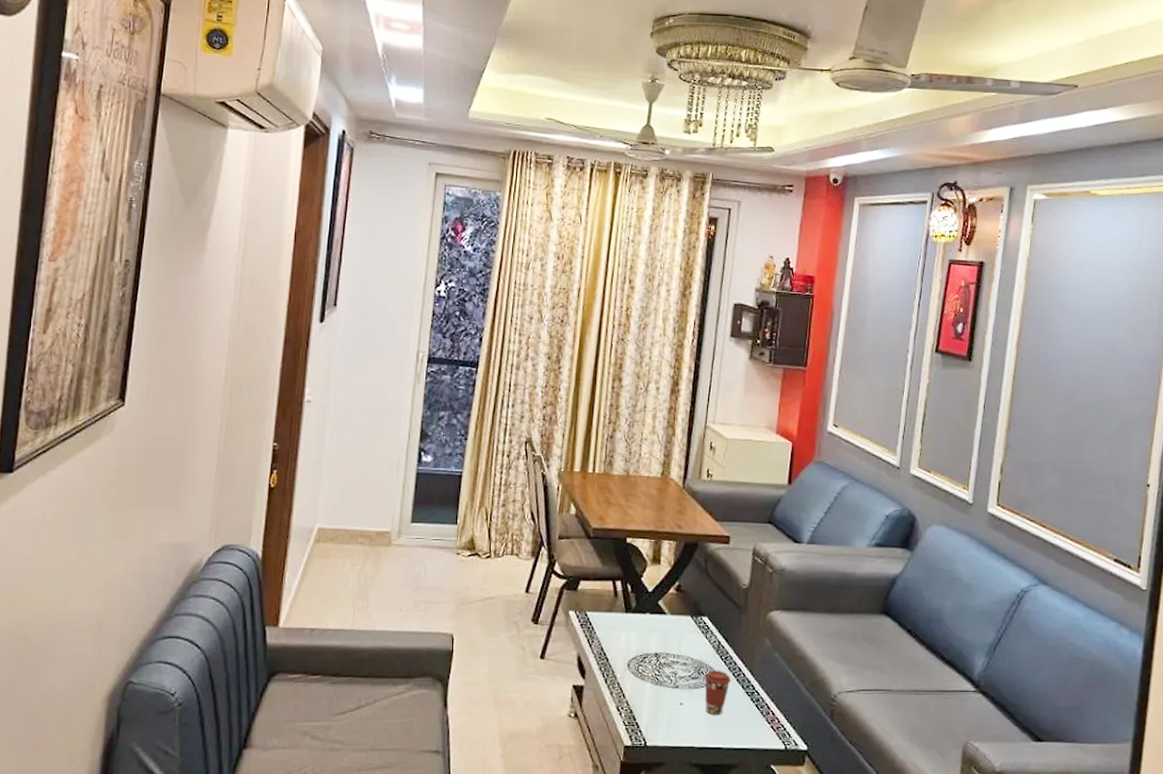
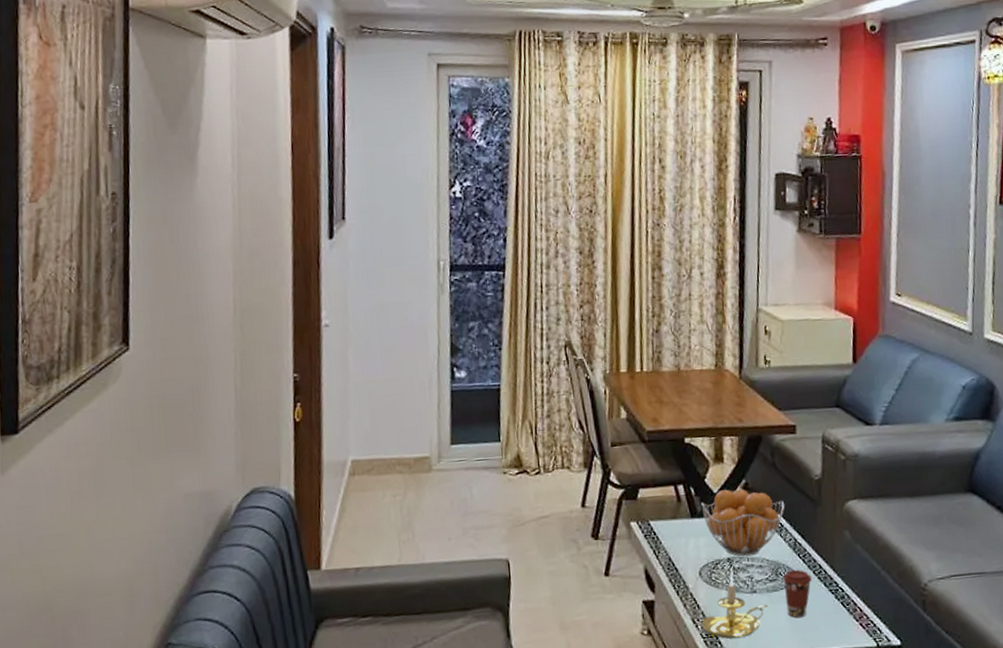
candle holder: none [625,664,688,728] -> present [701,569,768,639]
fruit basket: none [636,589,713,654] -> present [701,489,785,557]

